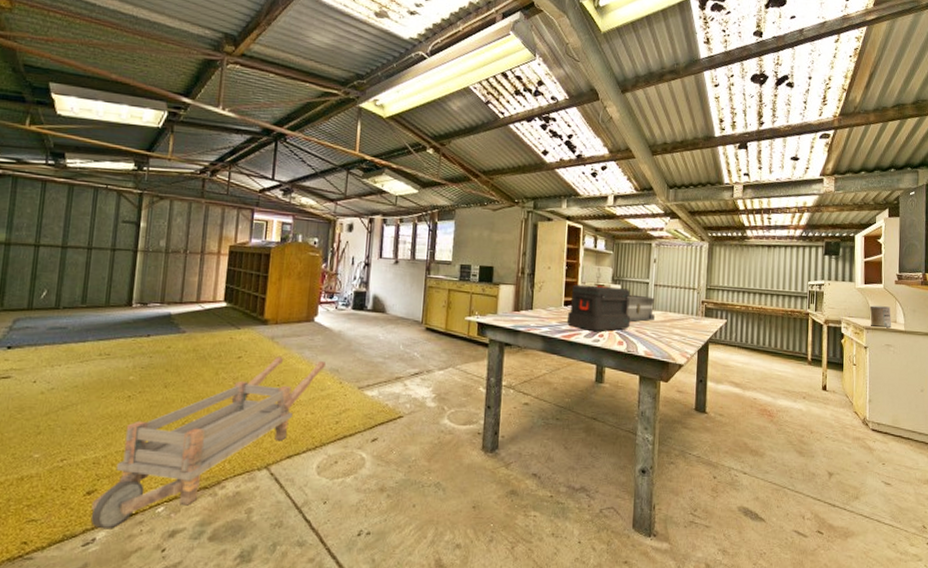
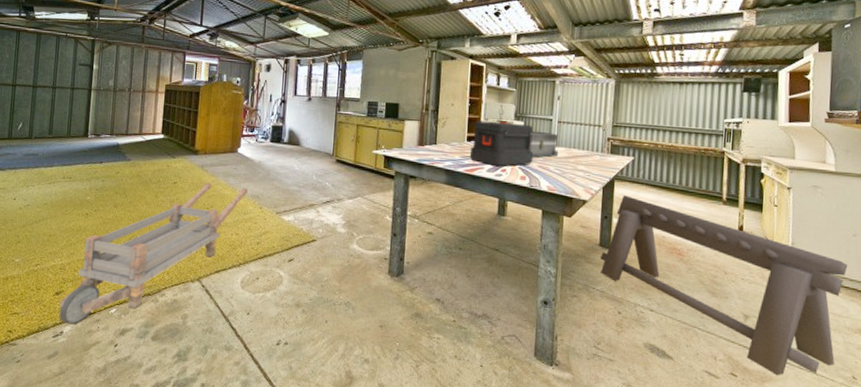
sawhorse: none [696,358,917,531] -> present [600,195,848,376]
paint can: present [869,305,892,329] -> none [794,145,820,169]

